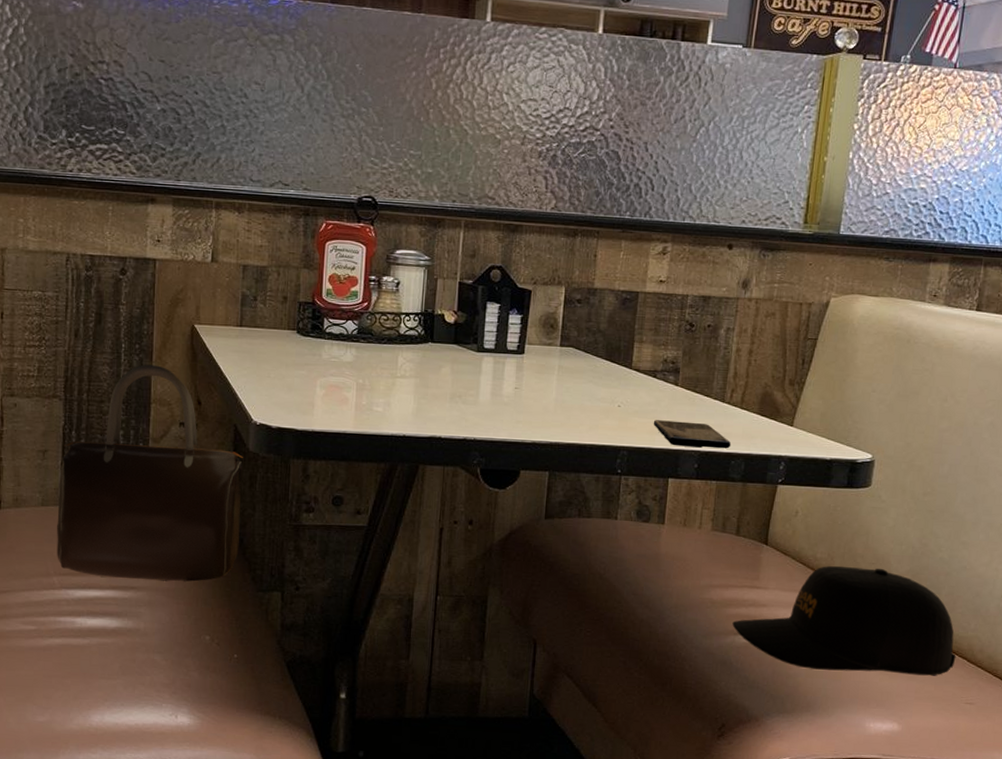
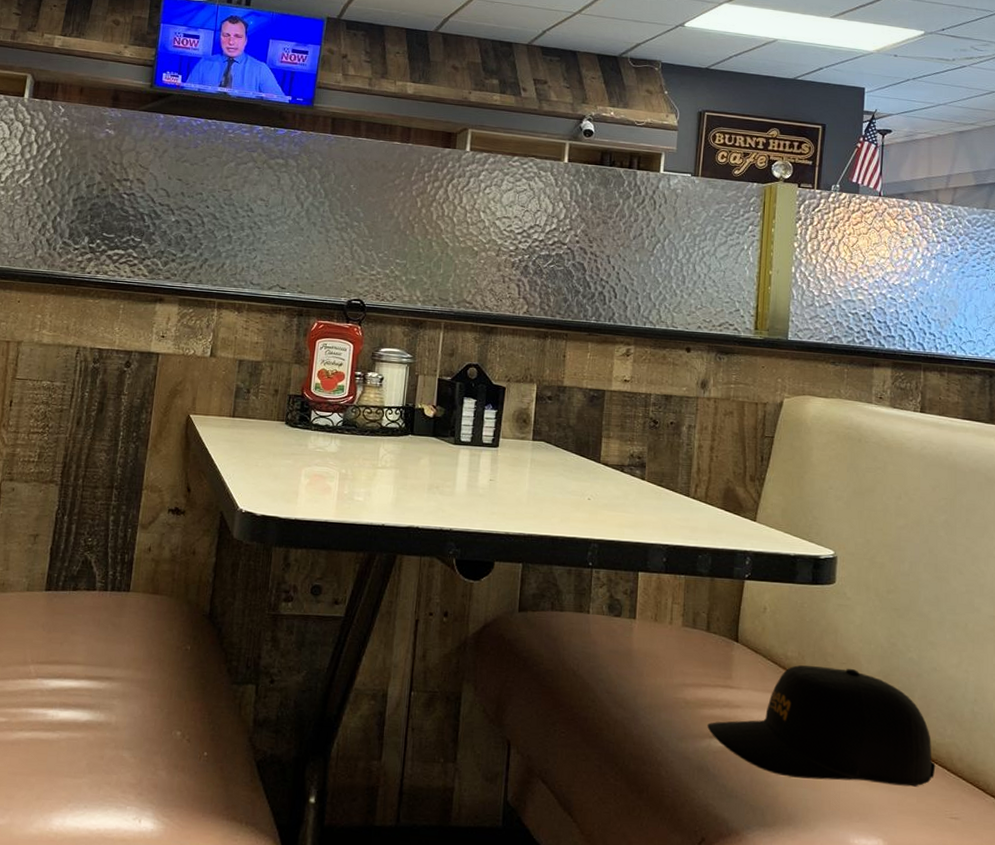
handbag: present [57,364,243,582] -> none [36,452,227,673]
smartphone: present [653,420,732,449] -> none [622,513,698,543]

